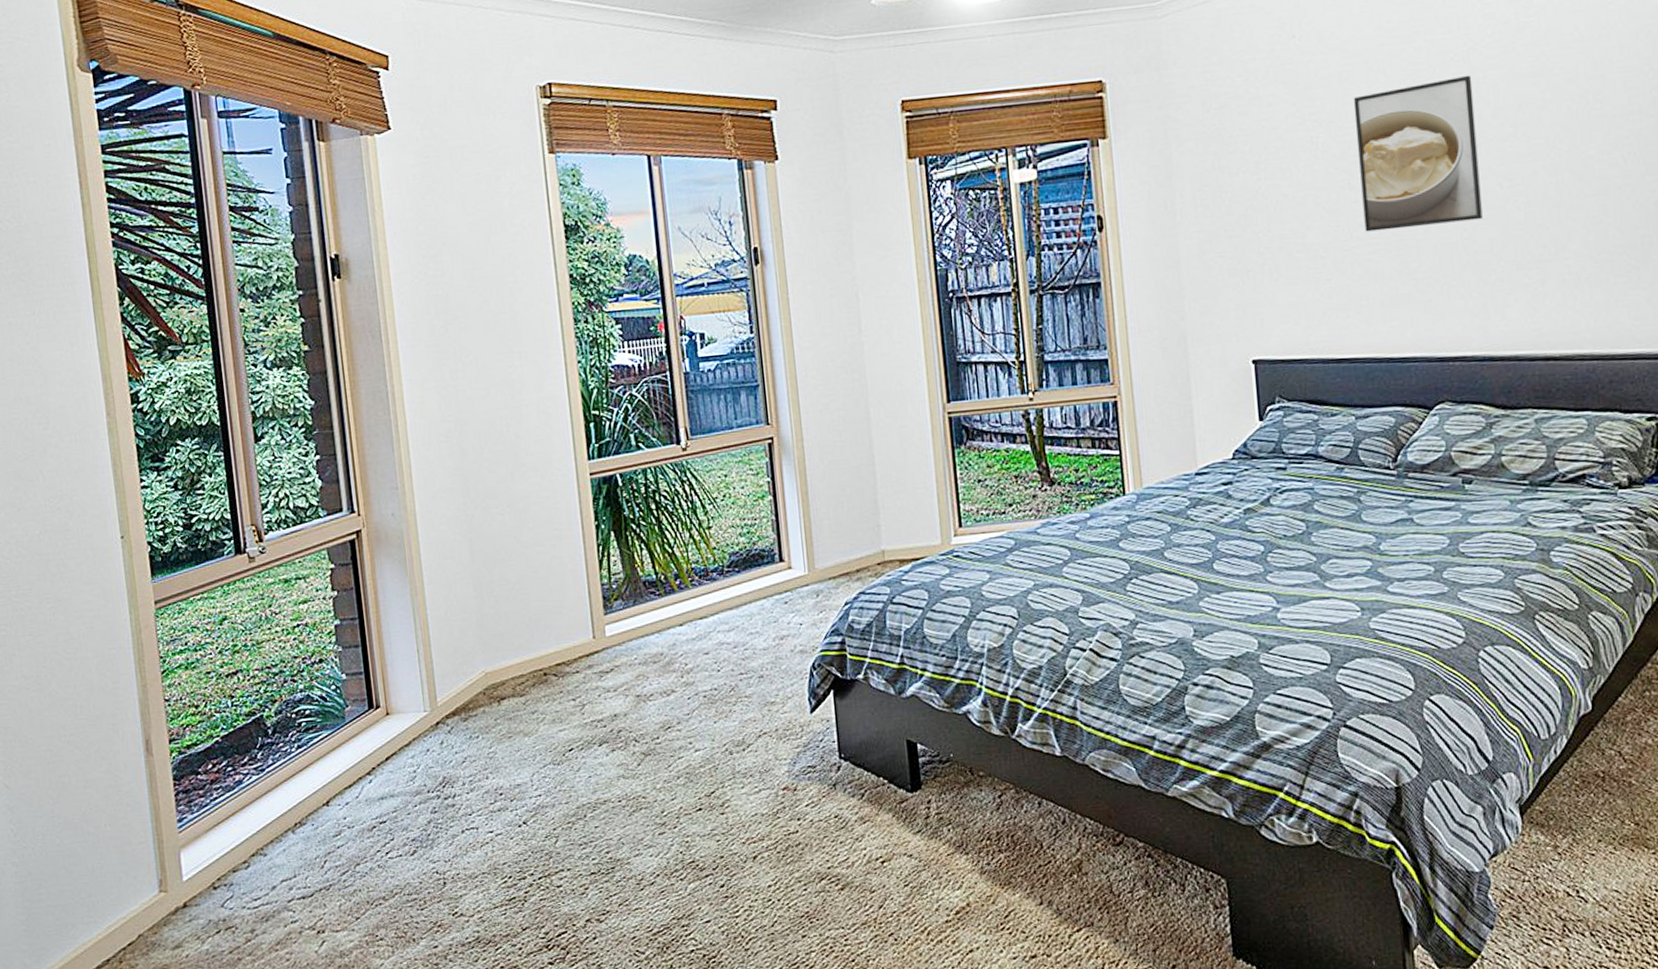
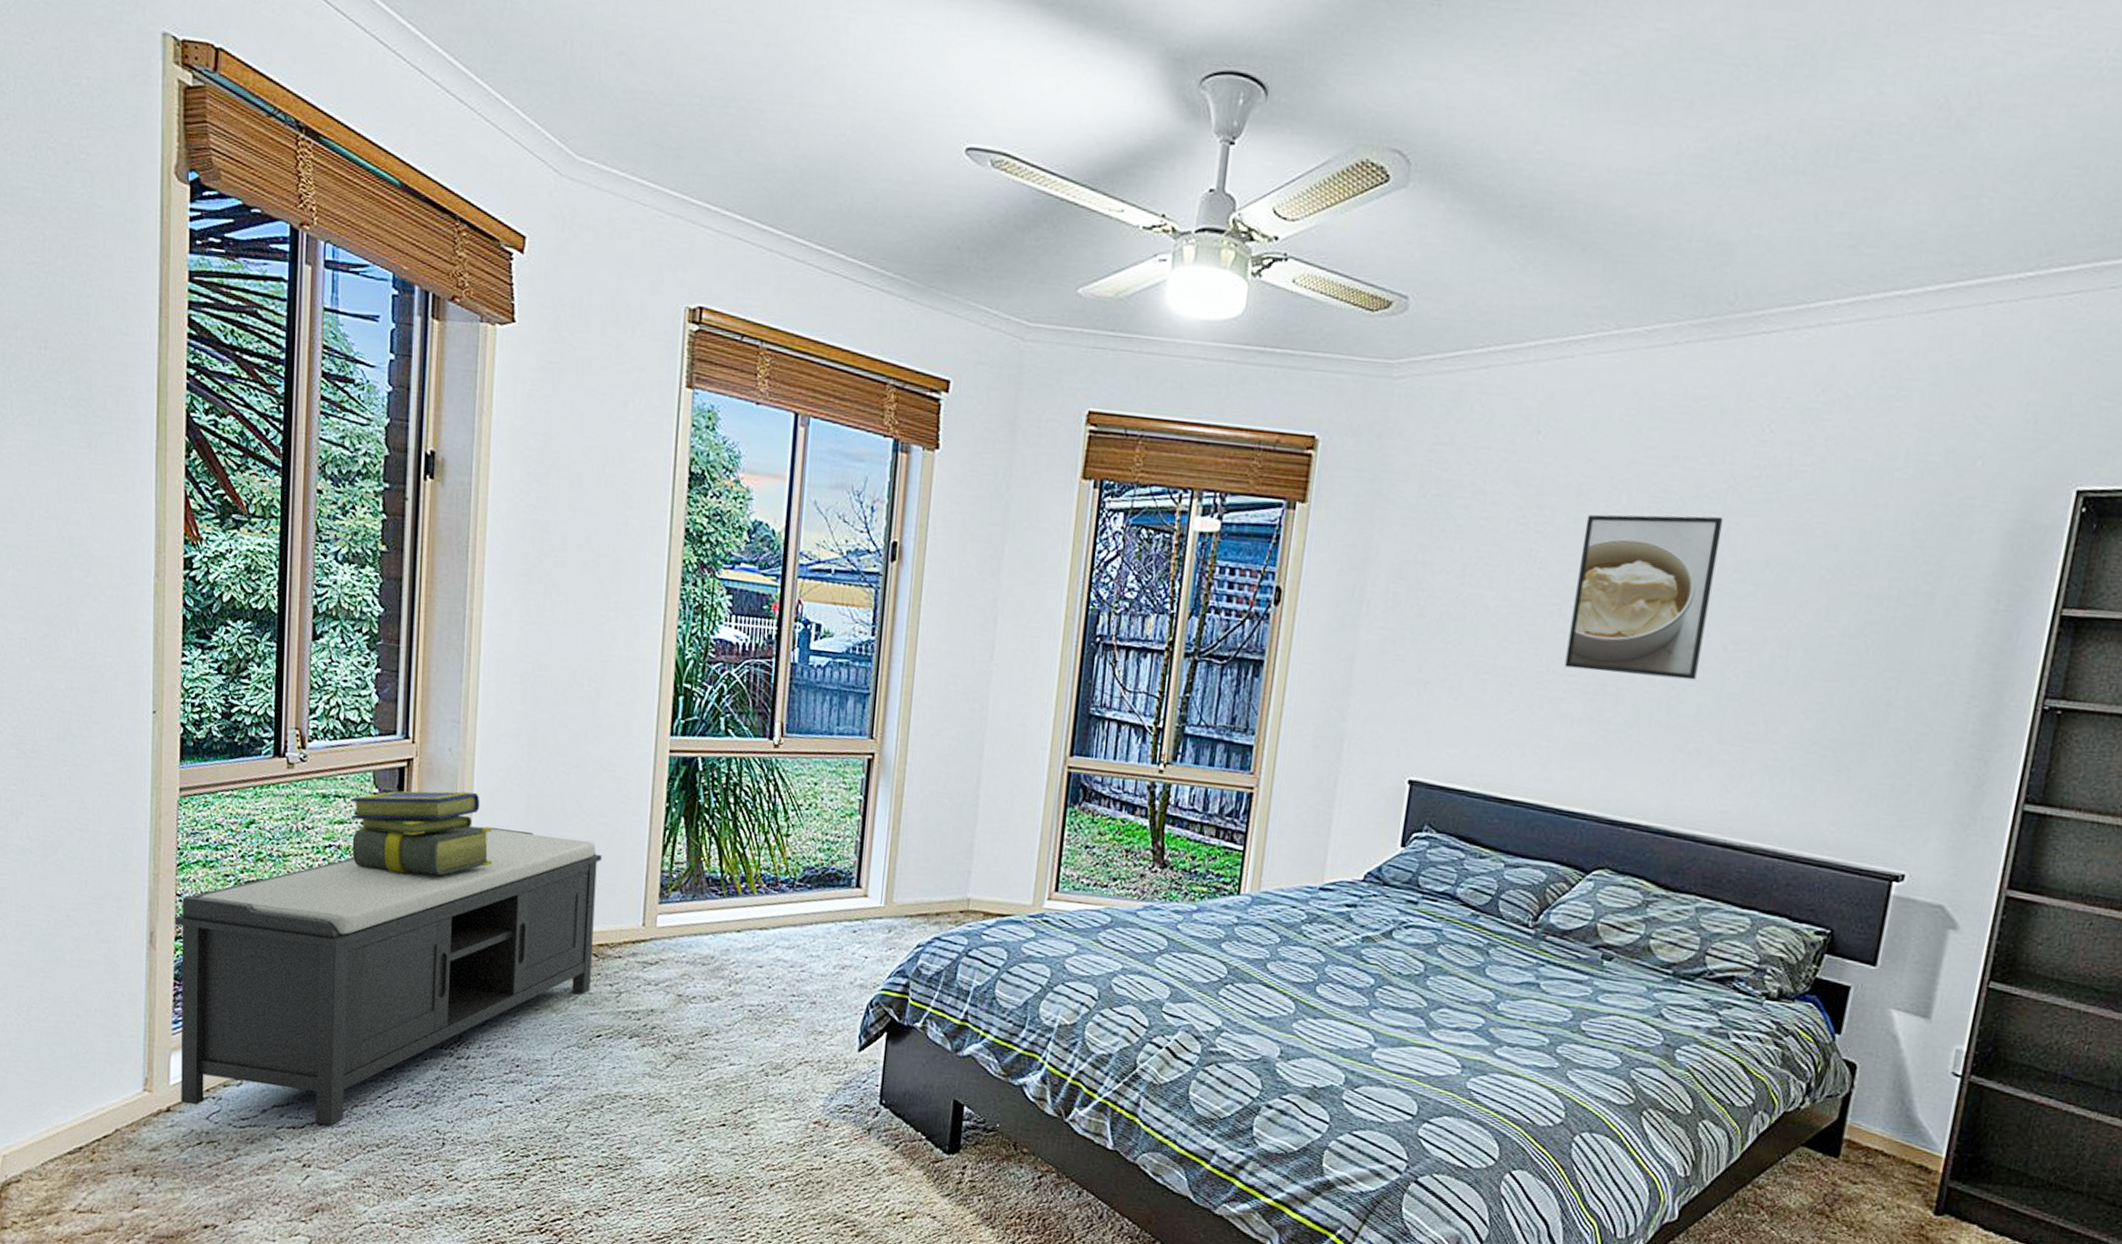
bench: none [166,571,556,896] -> present [174,827,602,1126]
stack of books: none [310,548,448,639] -> present [351,791,493,875]

